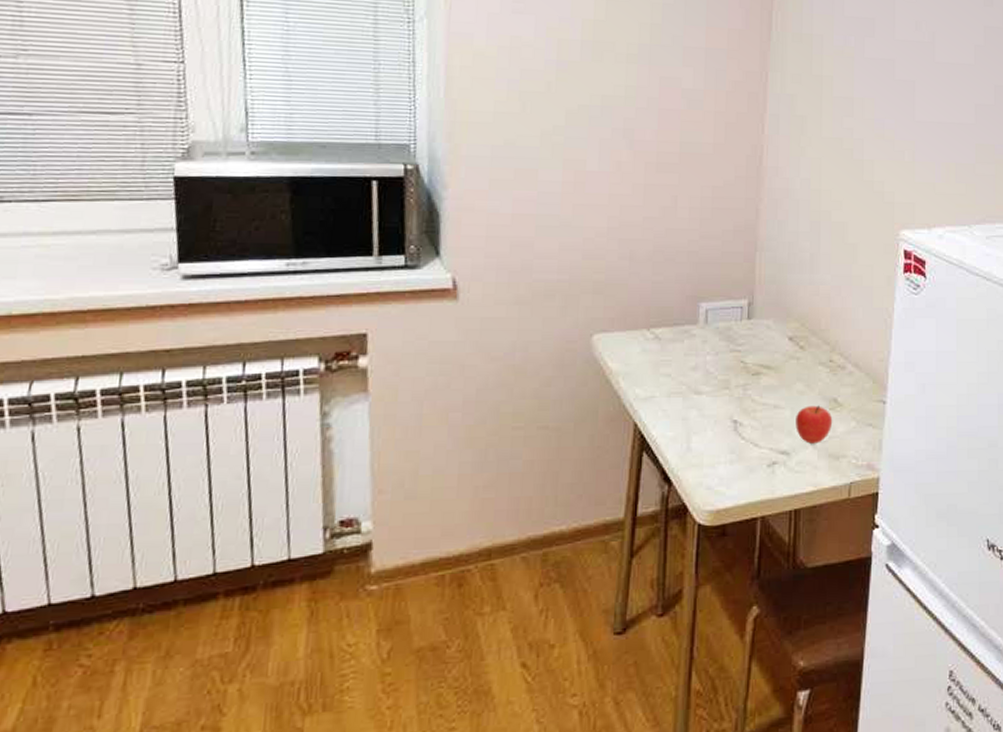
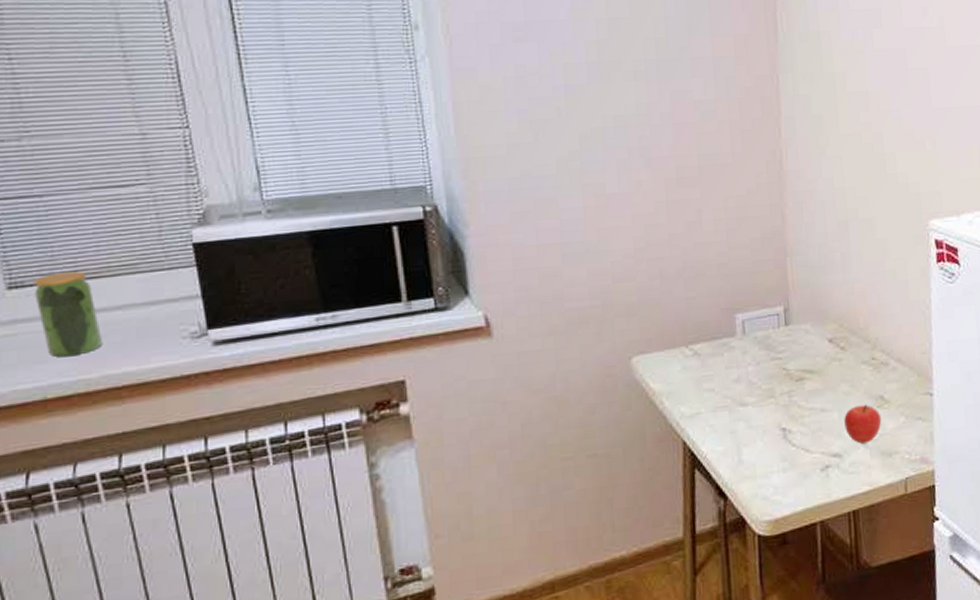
jar: none [12,192,74,276] -> present [33,271,103,357]

